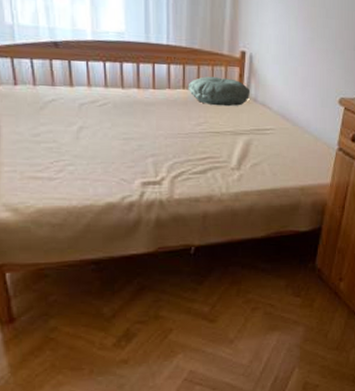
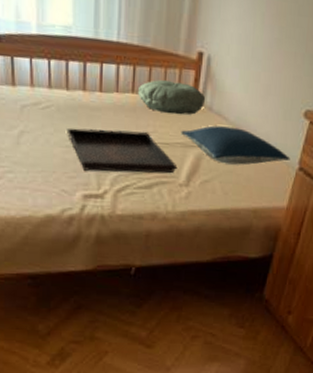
serving tray: none [124,122,228,160] -> present [67,128,176,174]
pillow: none [230,114,330,149] -> present [181,125,290,165]

